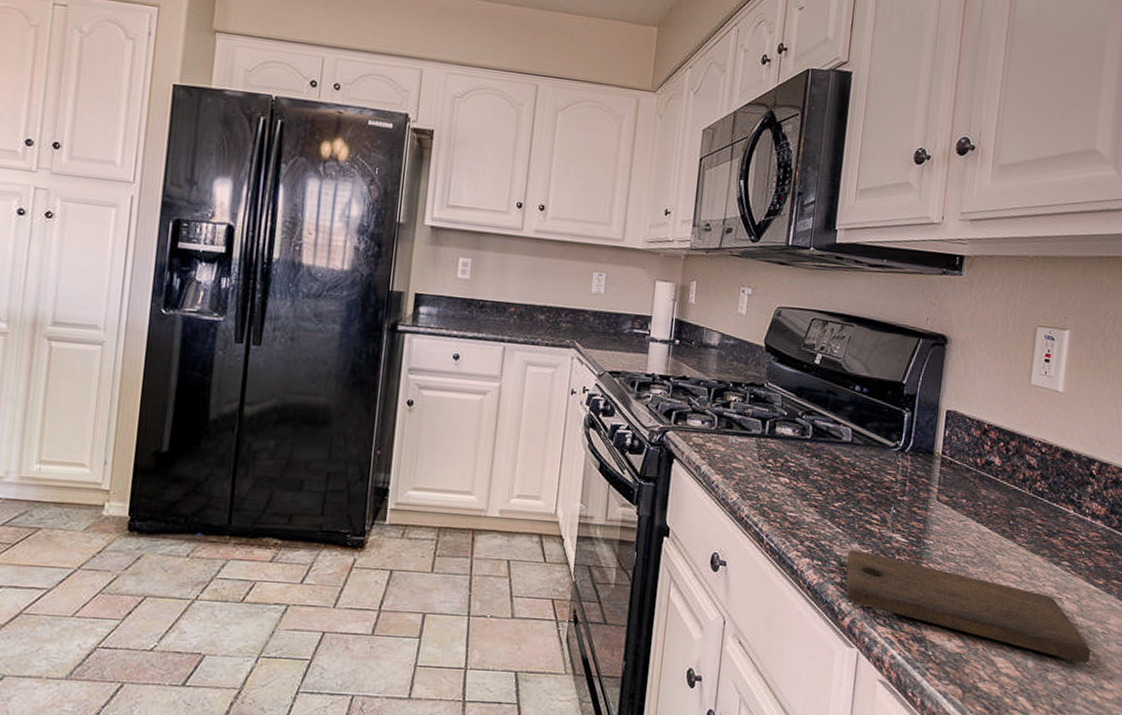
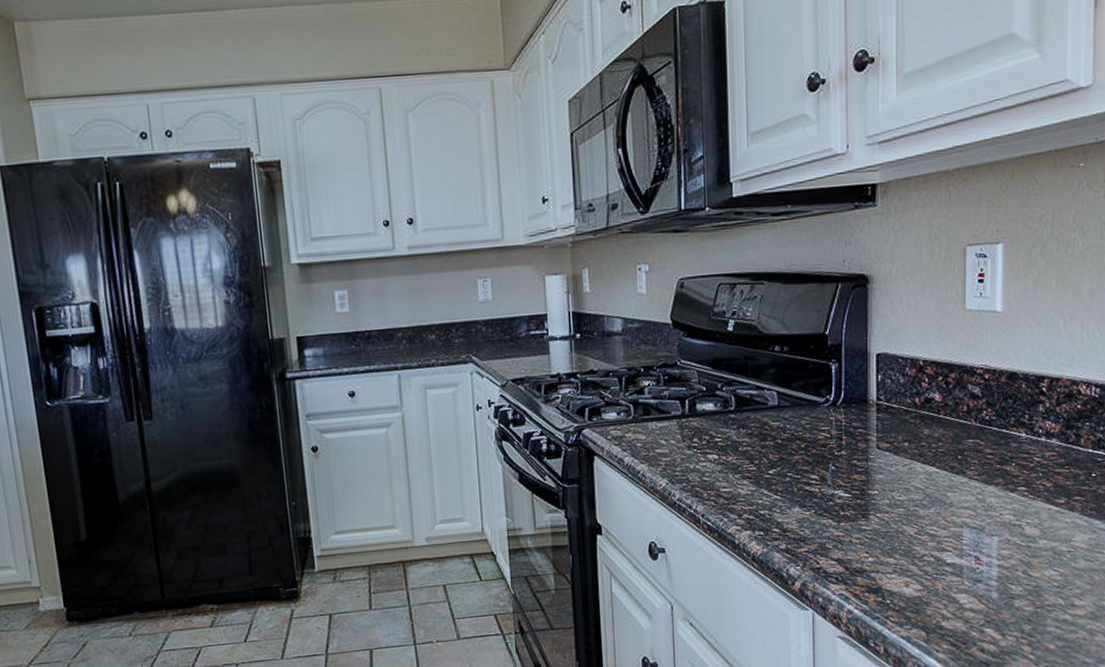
cutting board: present [846,549,1090,663] -> none [789,513,1057,585]

